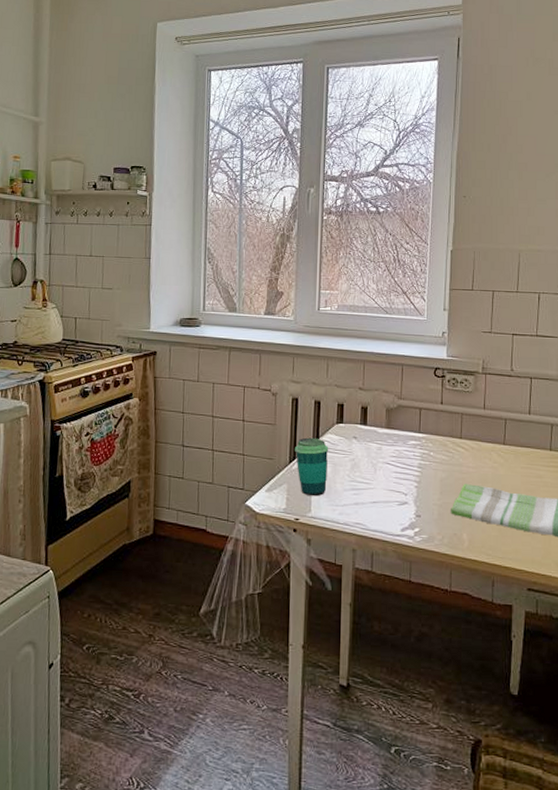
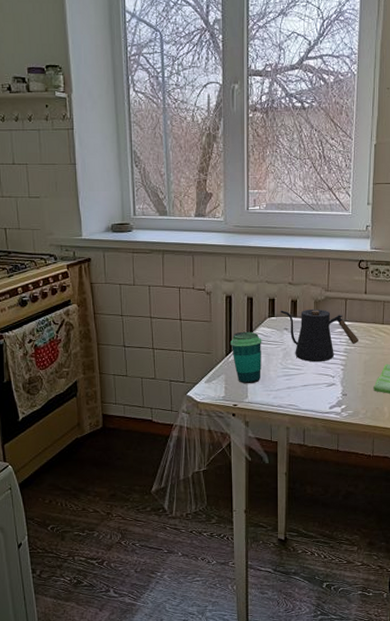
kettle: none [348,417,434,477] -> present [279,308,358,362]

